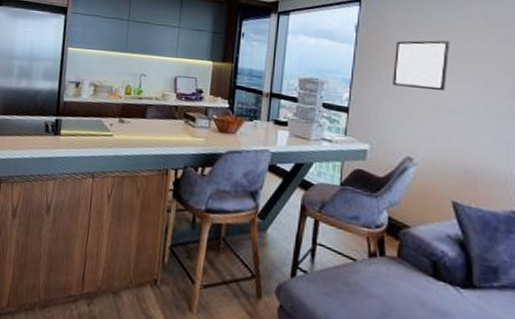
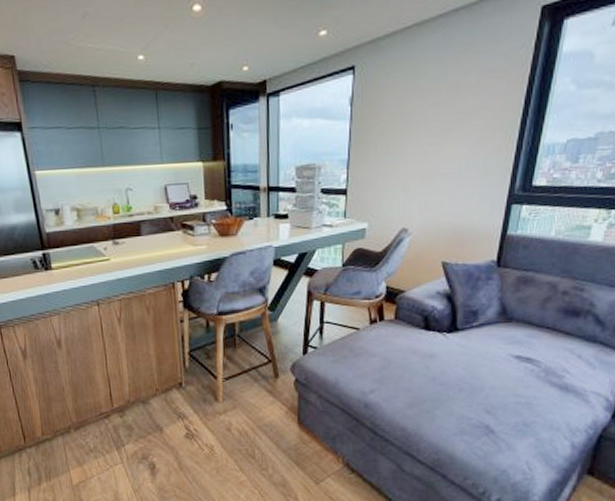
wall art: present [393,40,450,92] -> none [389,101,445,159]

